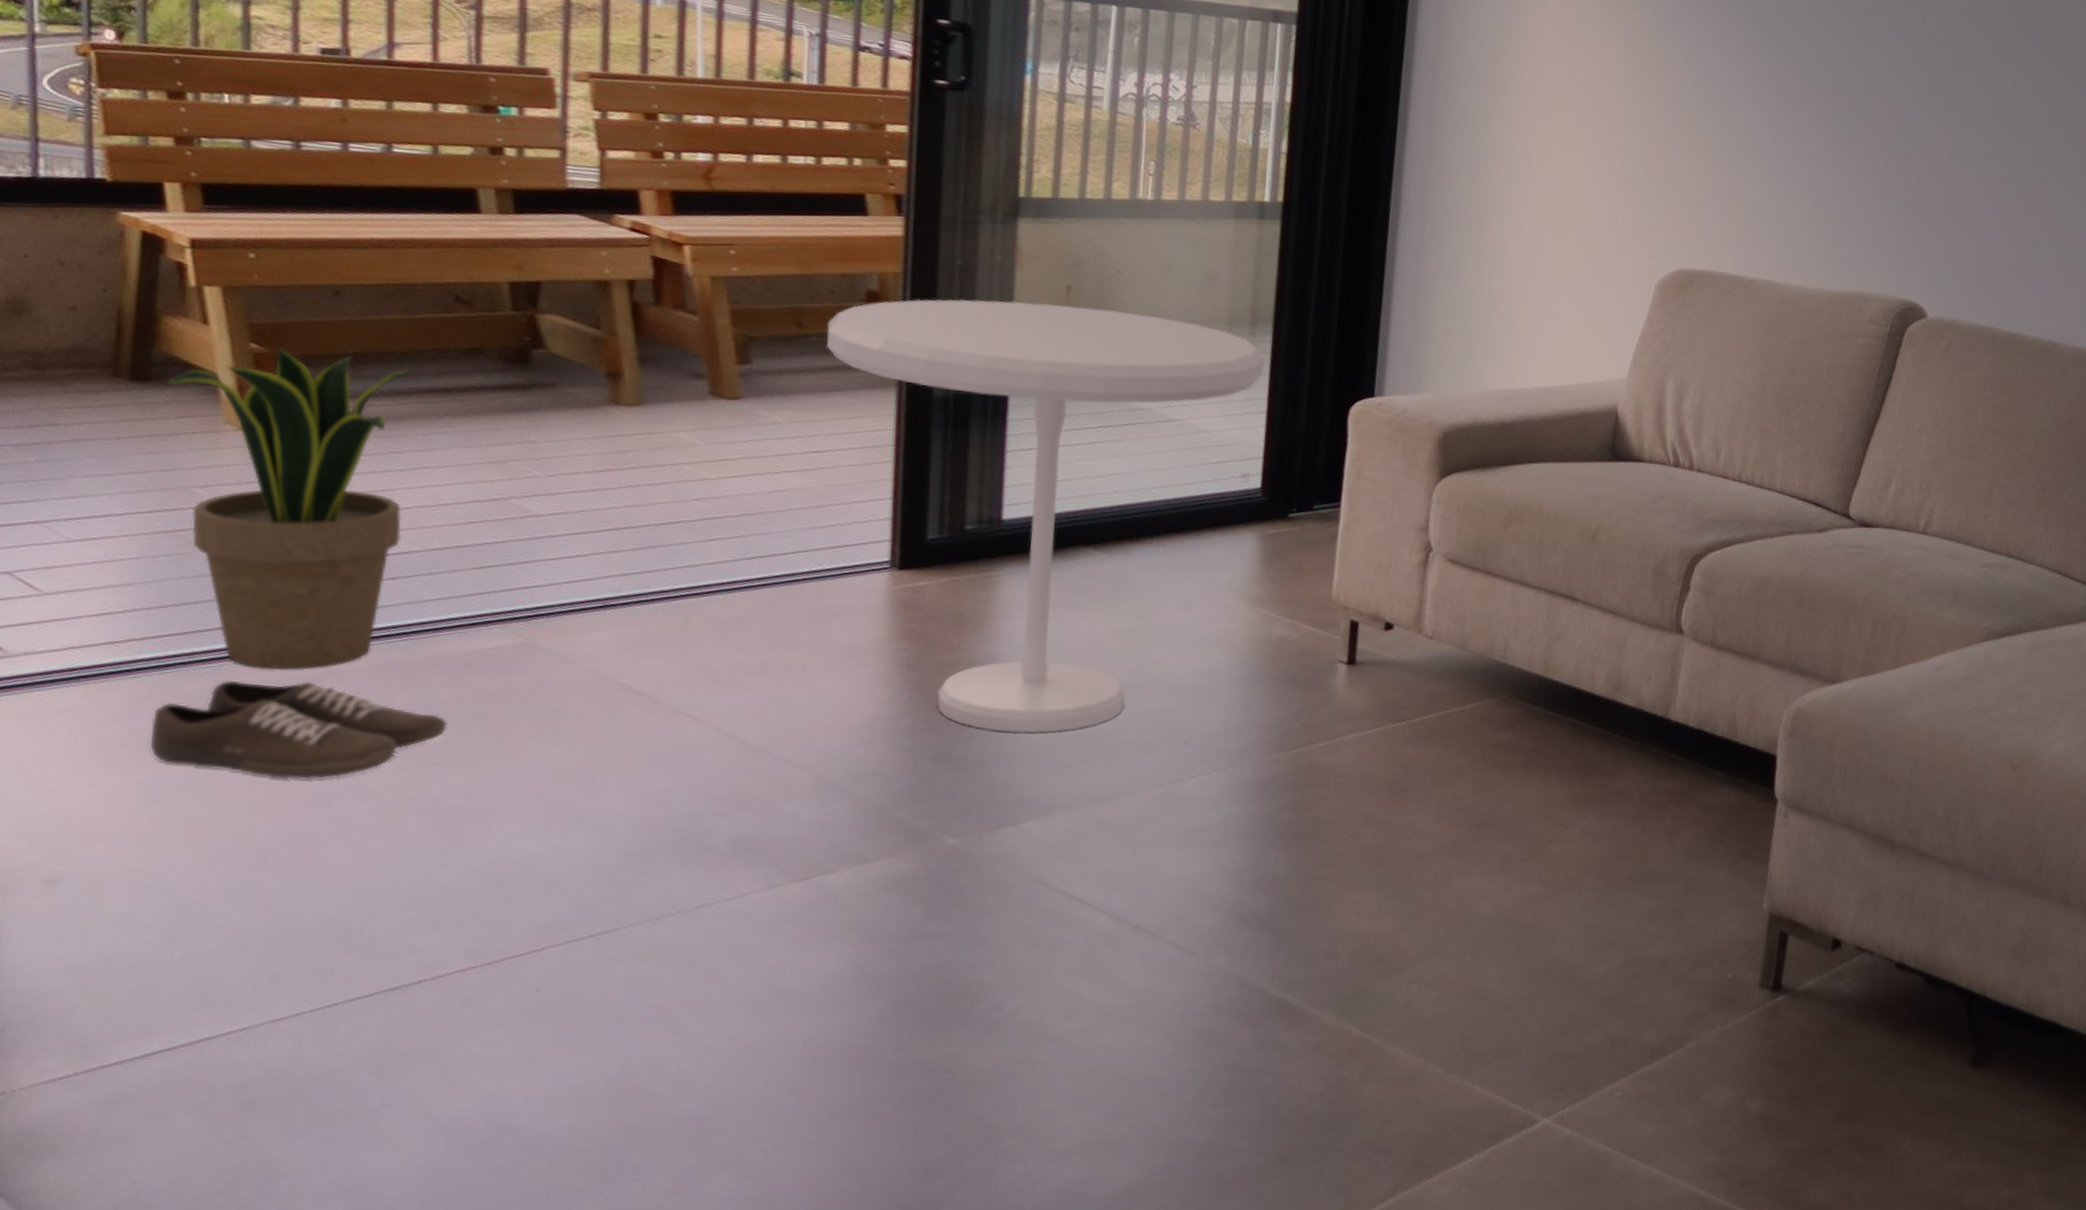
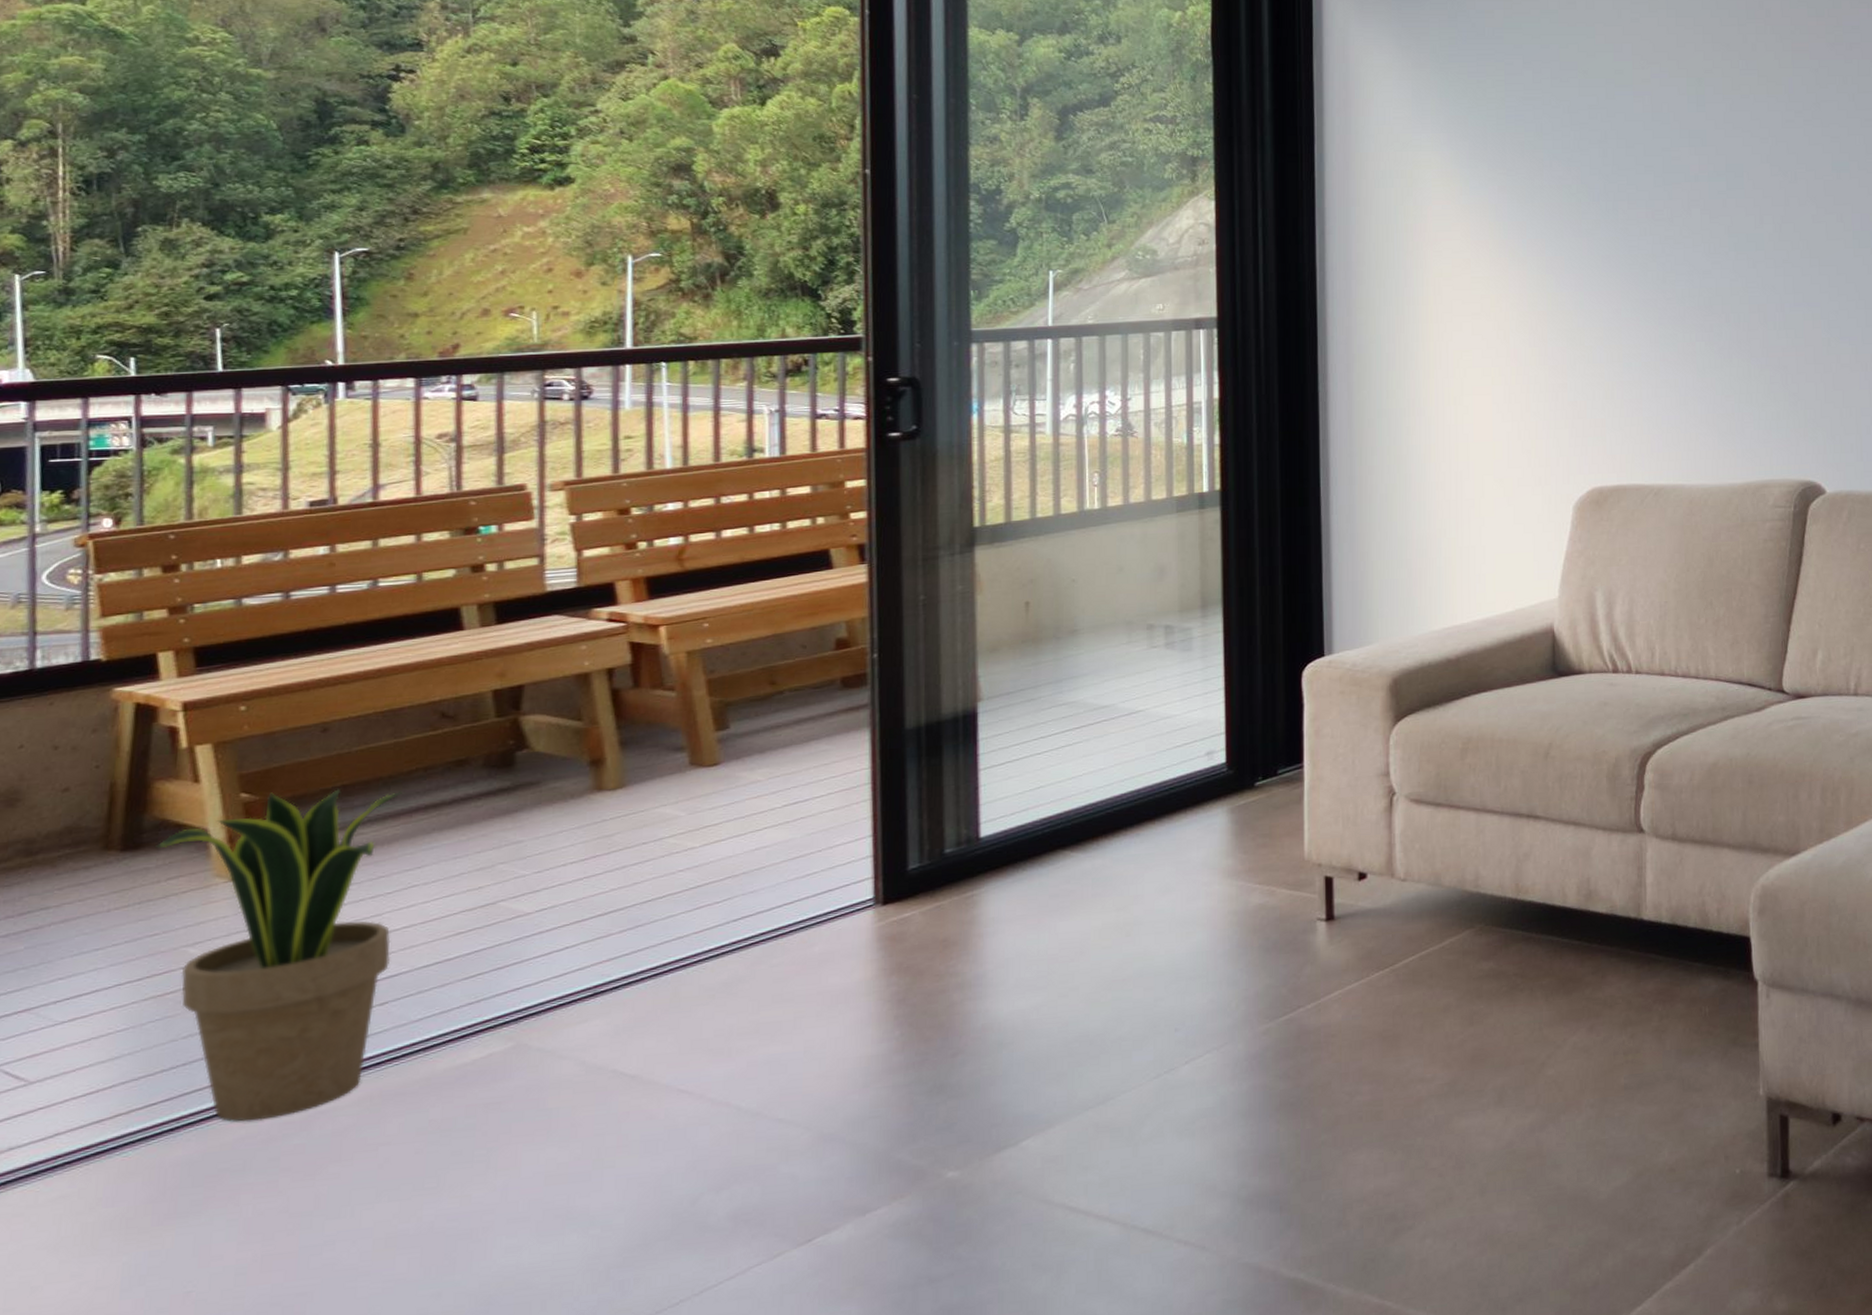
shoe: present [149,680,447,779] -> none [135,1125,439,1238]
side table: present [825,298,1264,733] -> none [799,615,1218,1053]

